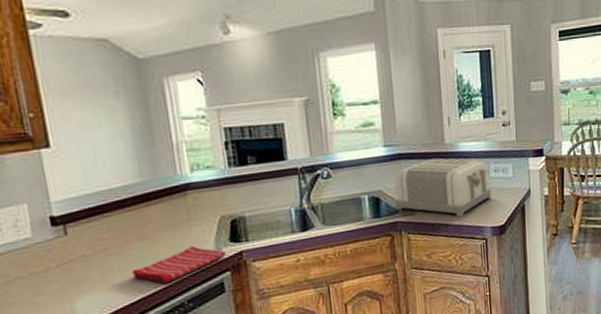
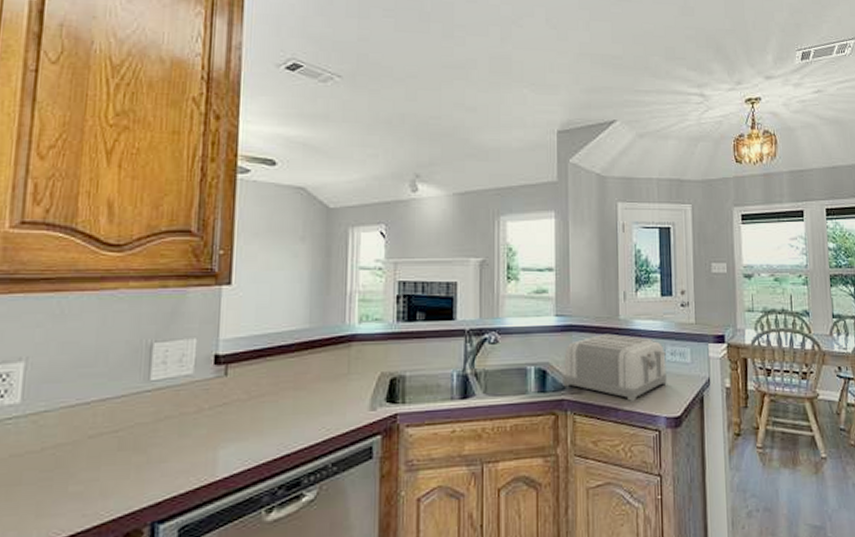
dish towel: present [131,245,226,284] -> none [281,401,380,441]

